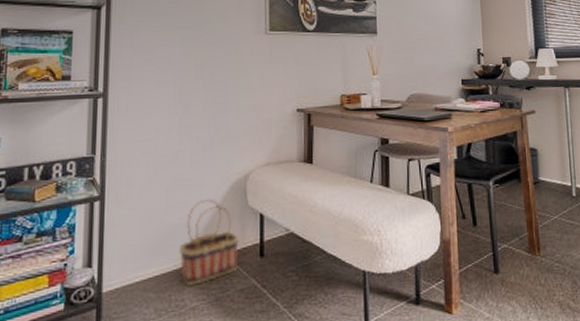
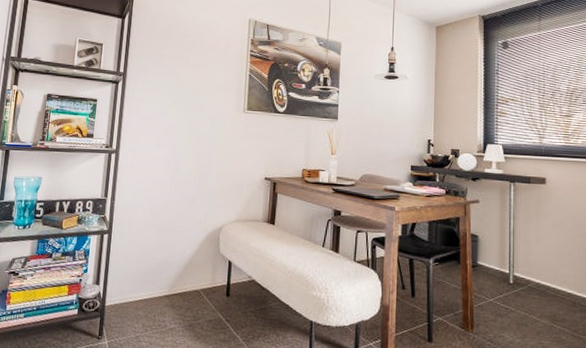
basket: present [178,198,240,286] -> none [163,243,212,311]

